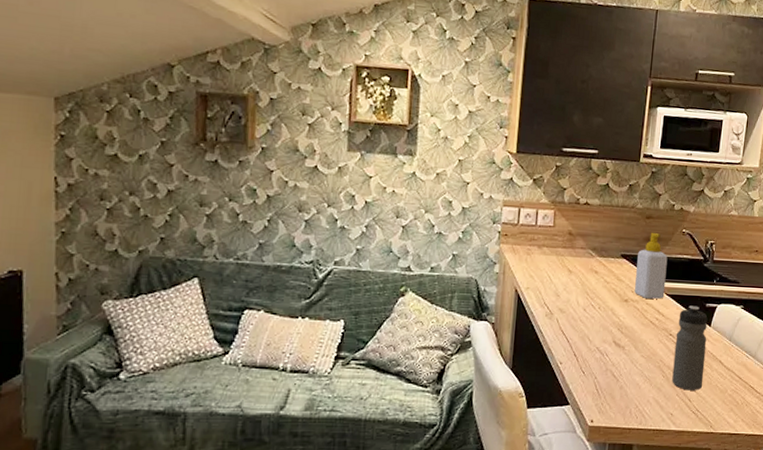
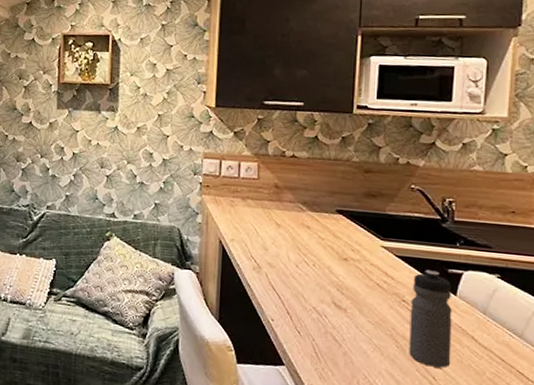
soap bottle: present [635,232,668,299] -> none [355,187,394,260]

